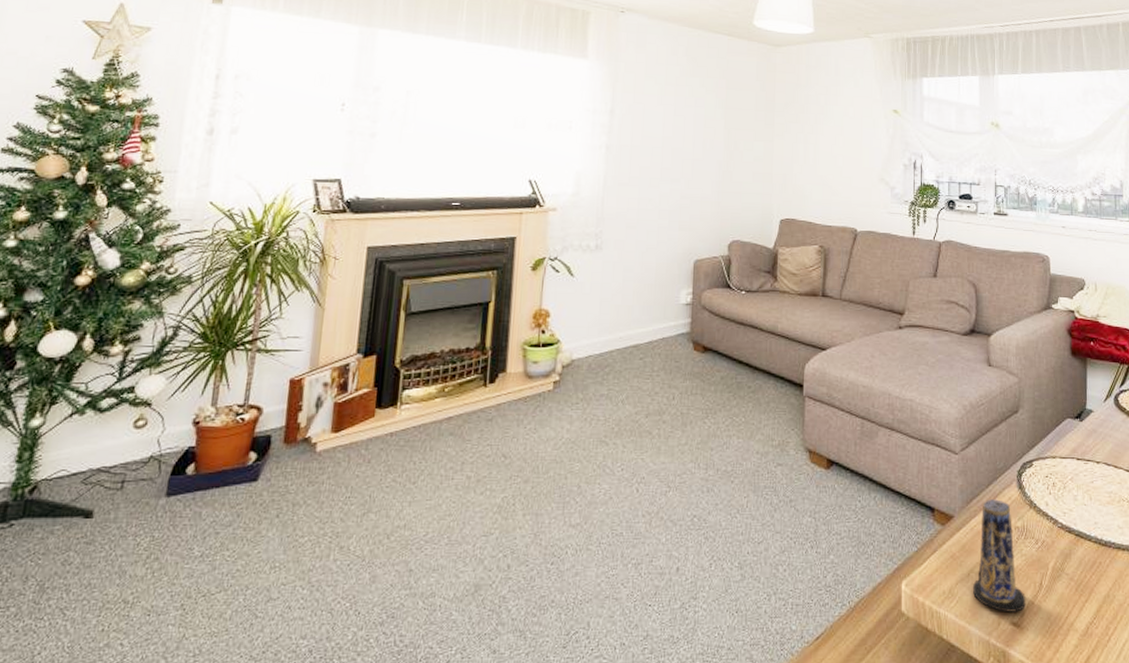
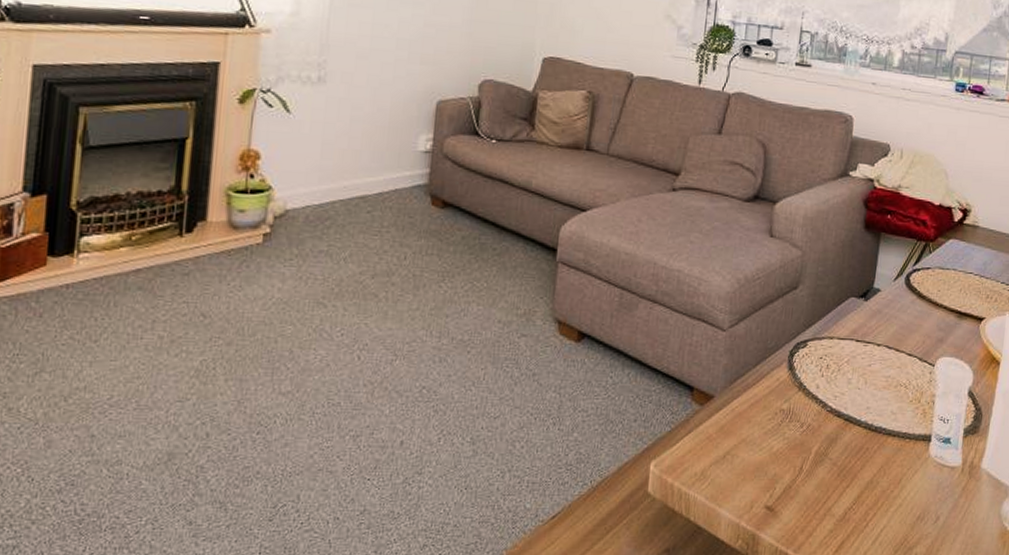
candle: present [973,499,1026,613] -> none [727,380,783,496]

